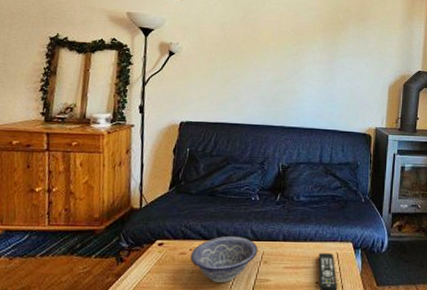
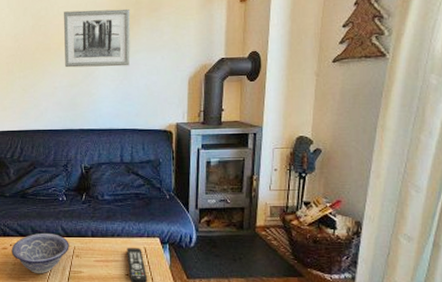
wall art: none [271,9,340,69] -> present [64,9,131,68]

